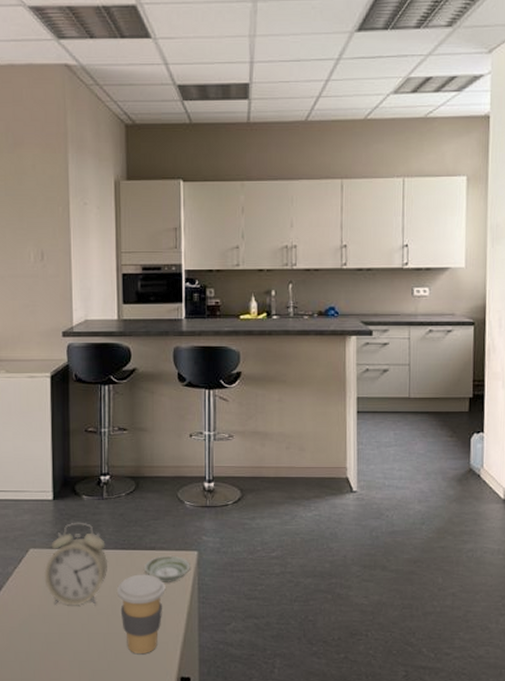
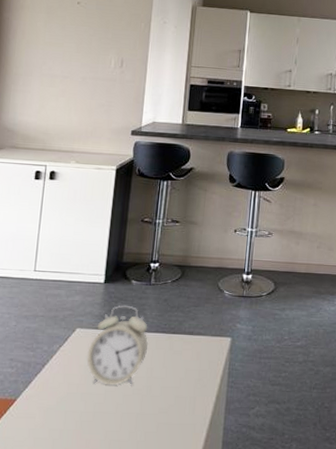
coffee cup: present [117,573,166,655] -> none [153,356,199,436]
saucer: present [144,555,190,582] -> none [181,340,223,366]

